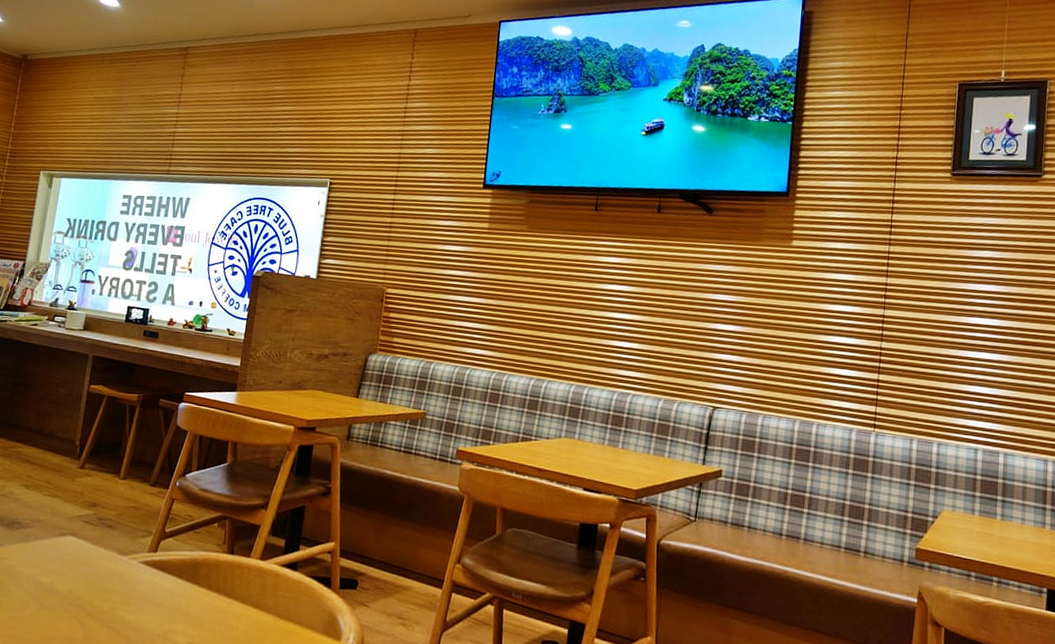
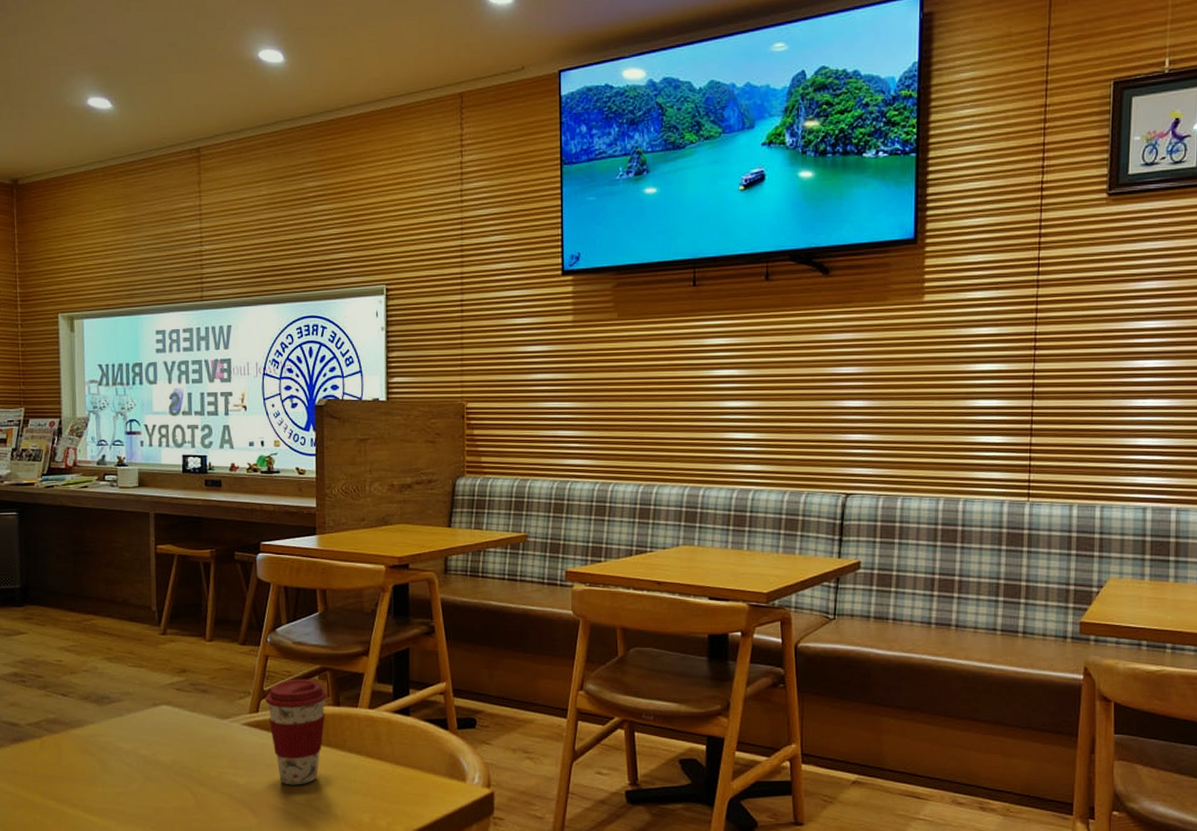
coffee cup: none [165,524,224,628] -> present [265,679,328,785]

